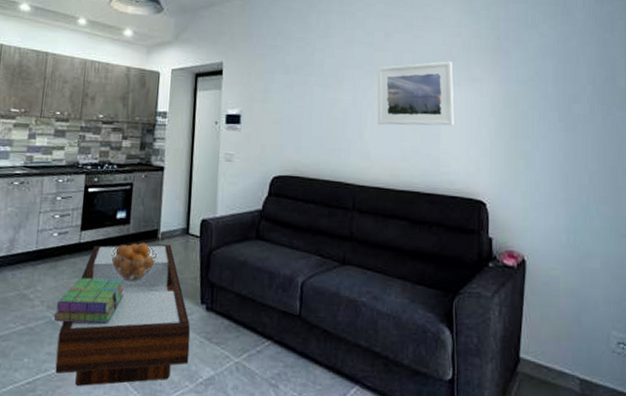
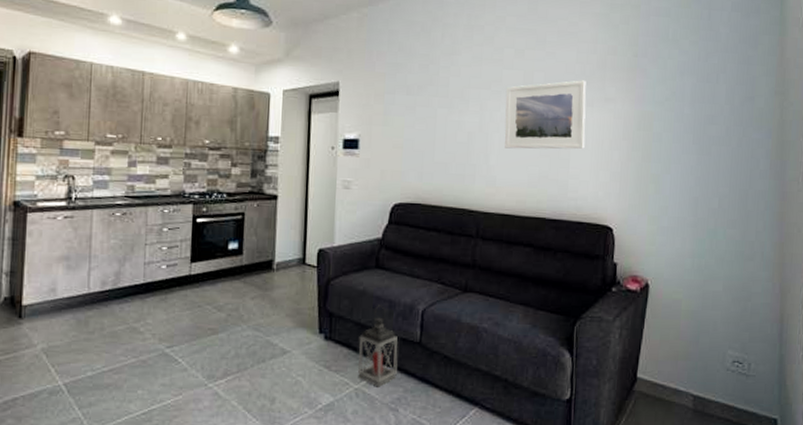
stack of books: present [53,278,124,324] -> none [166,310,239,355]
coffee table: present [55,244,191,386] -> none [171,274,309,415]
fruit basket: present [111,242,157,282] -> none [224,273,272,314]
lantern: none [238,276,278,362] -> present [357,305,398,387]

